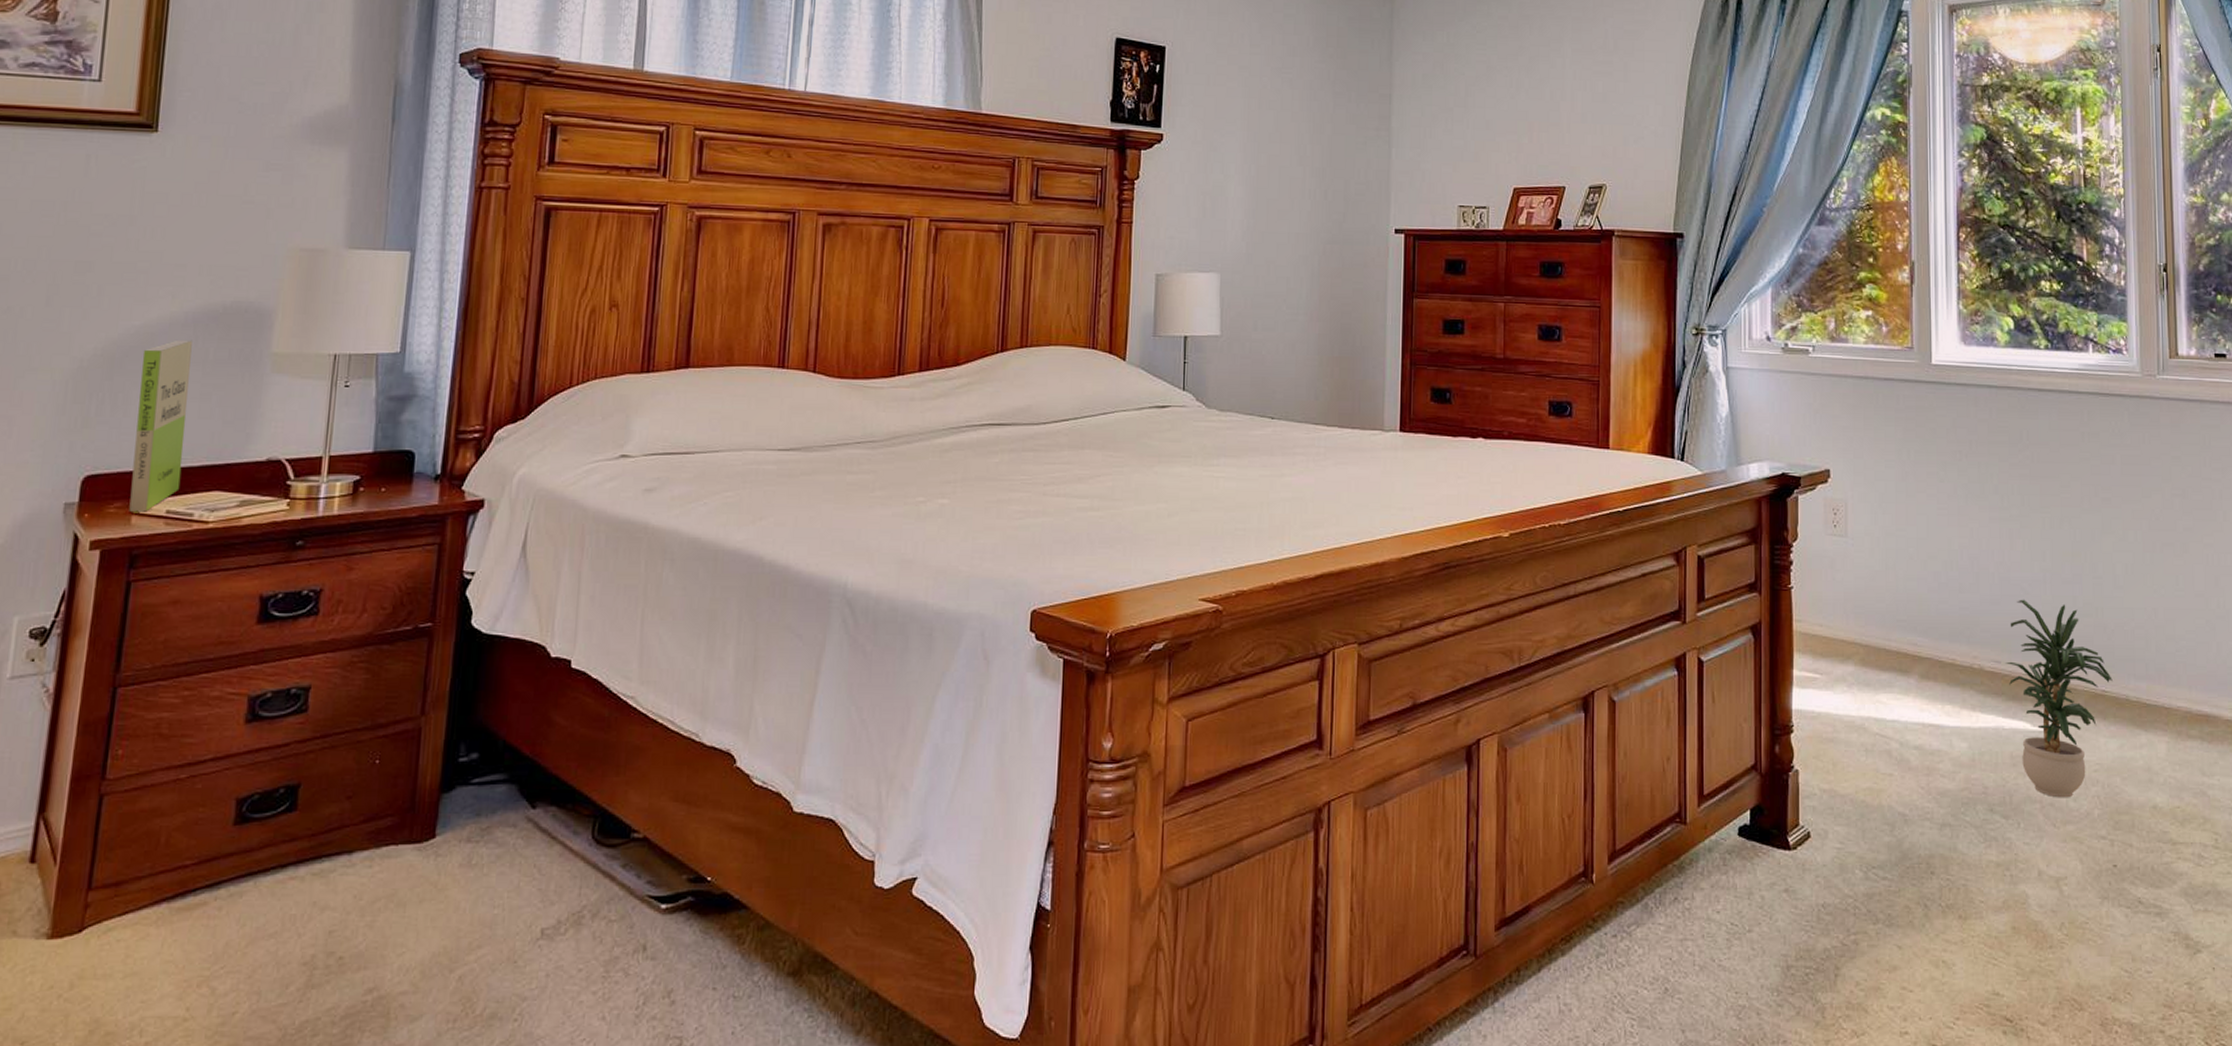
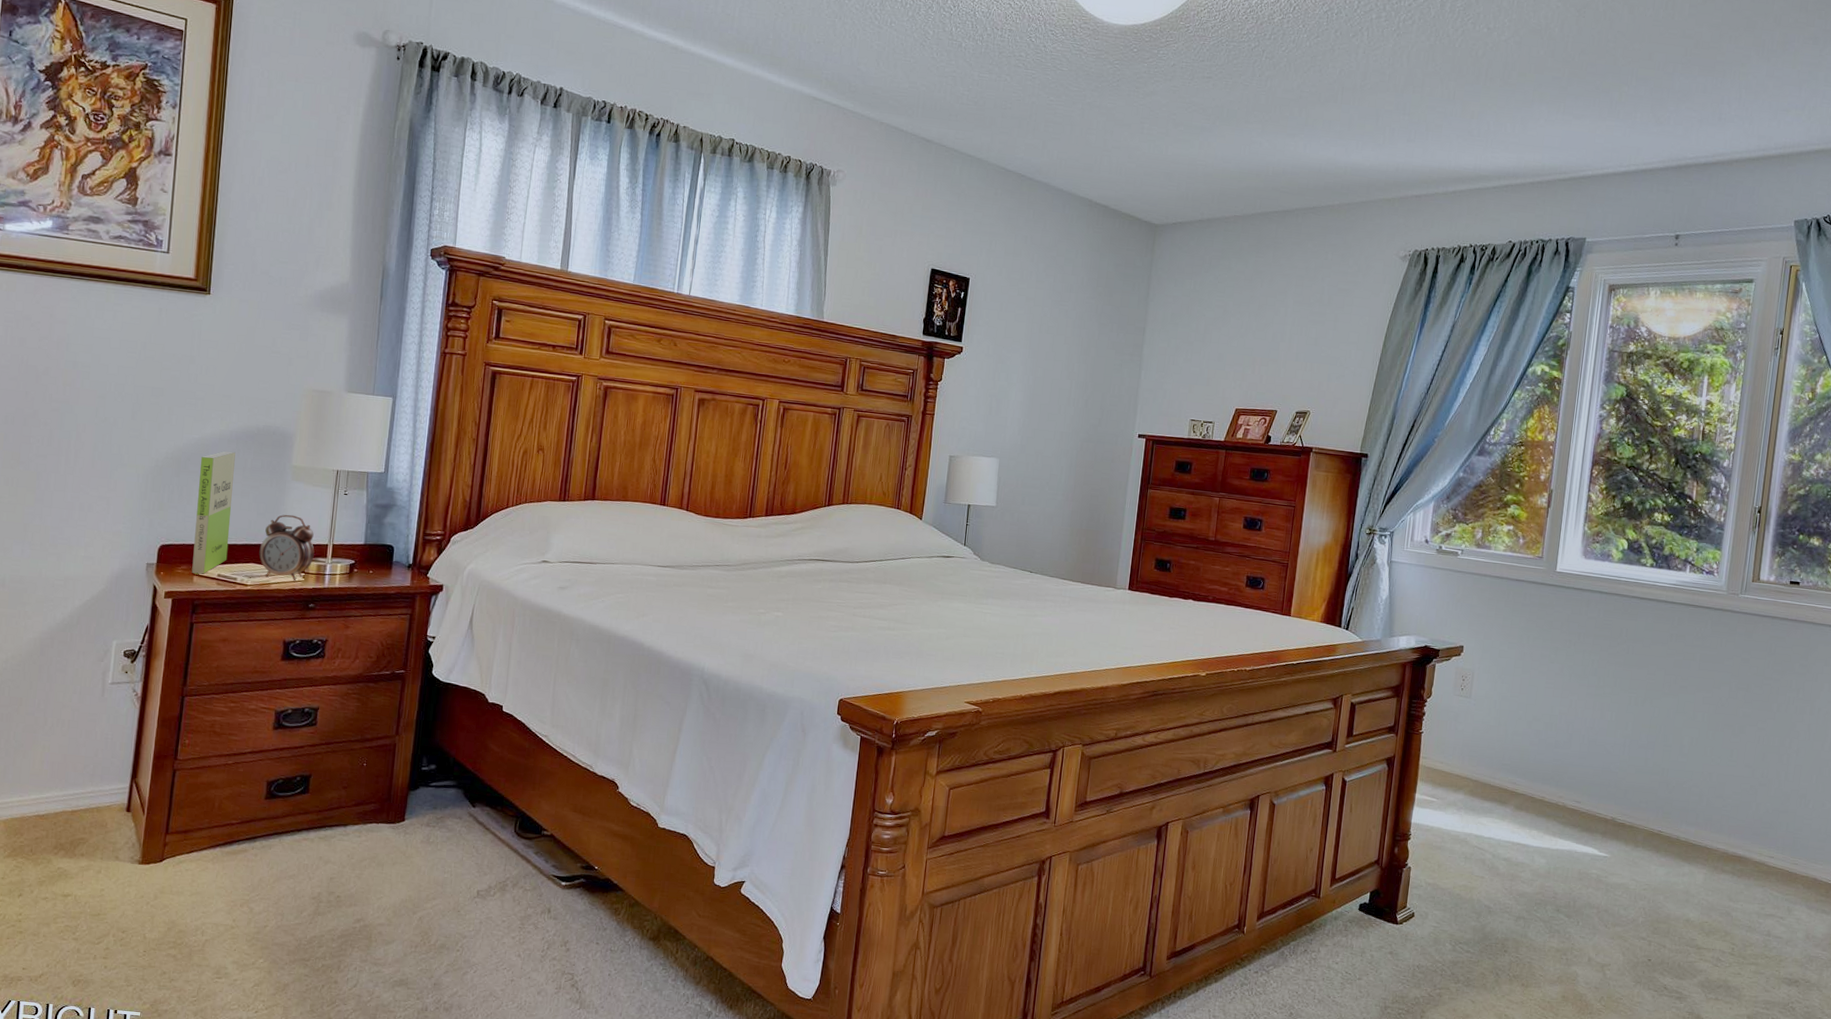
alarm clock: none [225,419,304,510] -> present [259,514,315,580]
potted plant: present [2005,599,2113,798] -> none [1584,757,1668,907]

